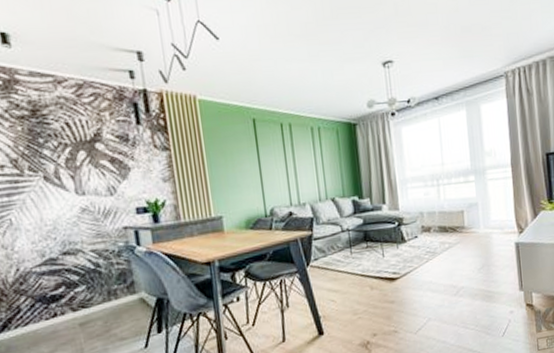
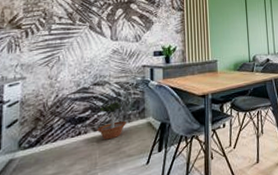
potted tree: none [76,270,113,322] -> present [97,98,126,140]

